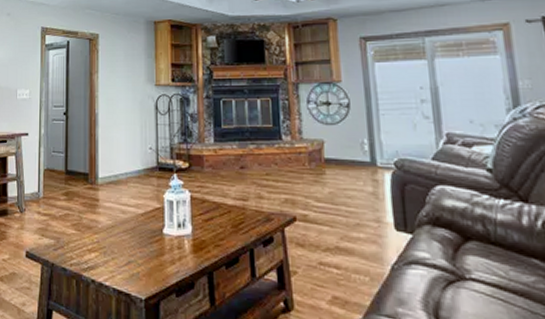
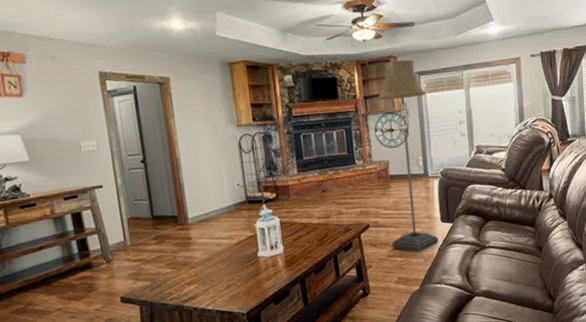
floor lamp: none [312,23,392,267] -> present [378,60,439,253]

